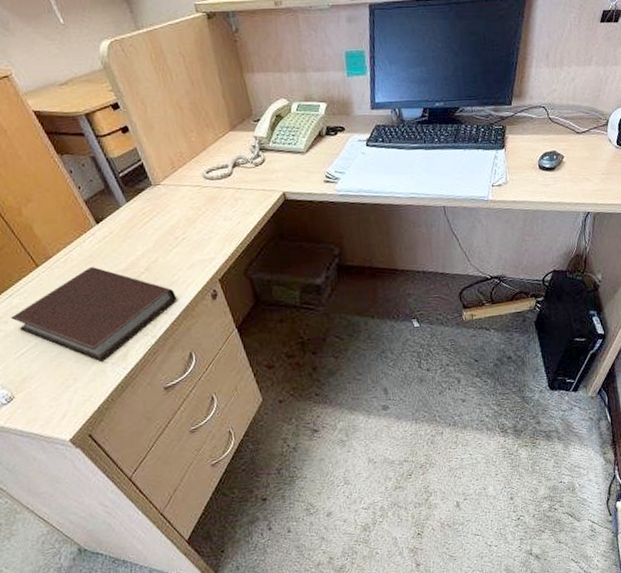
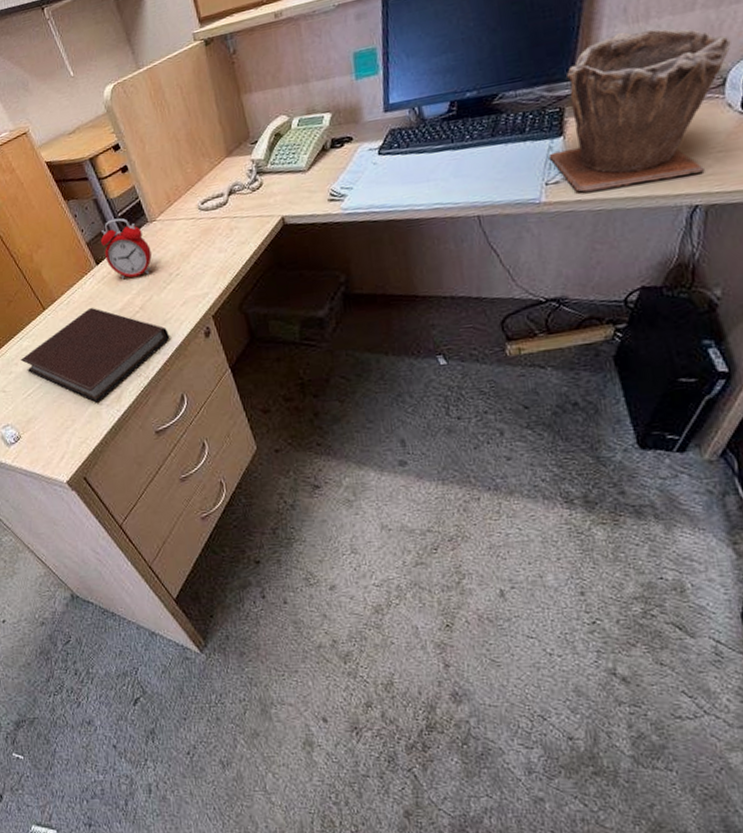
alarm clock: none [100,178,156,241] -> present [100,218,152,280]
plant pot: none [494,72,612,195] -> present [548,28,731,192]

